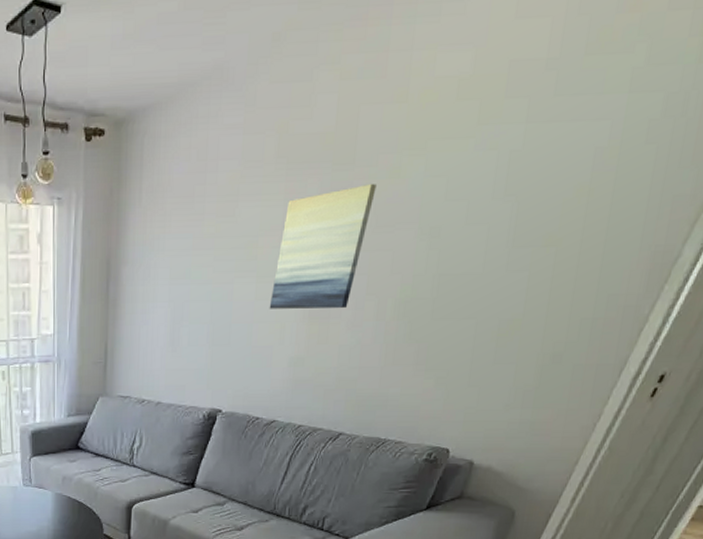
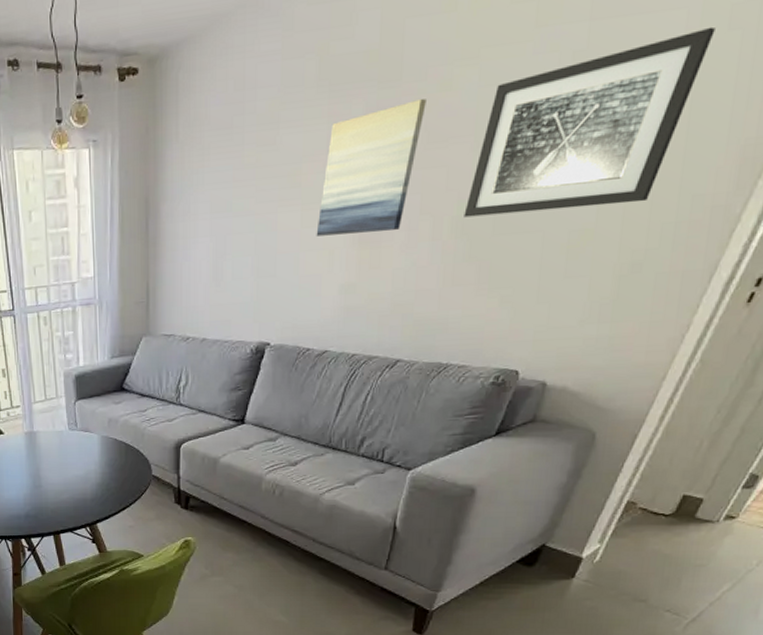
wall art: none [406,139,634,301] -> present [464,26,715,218]

